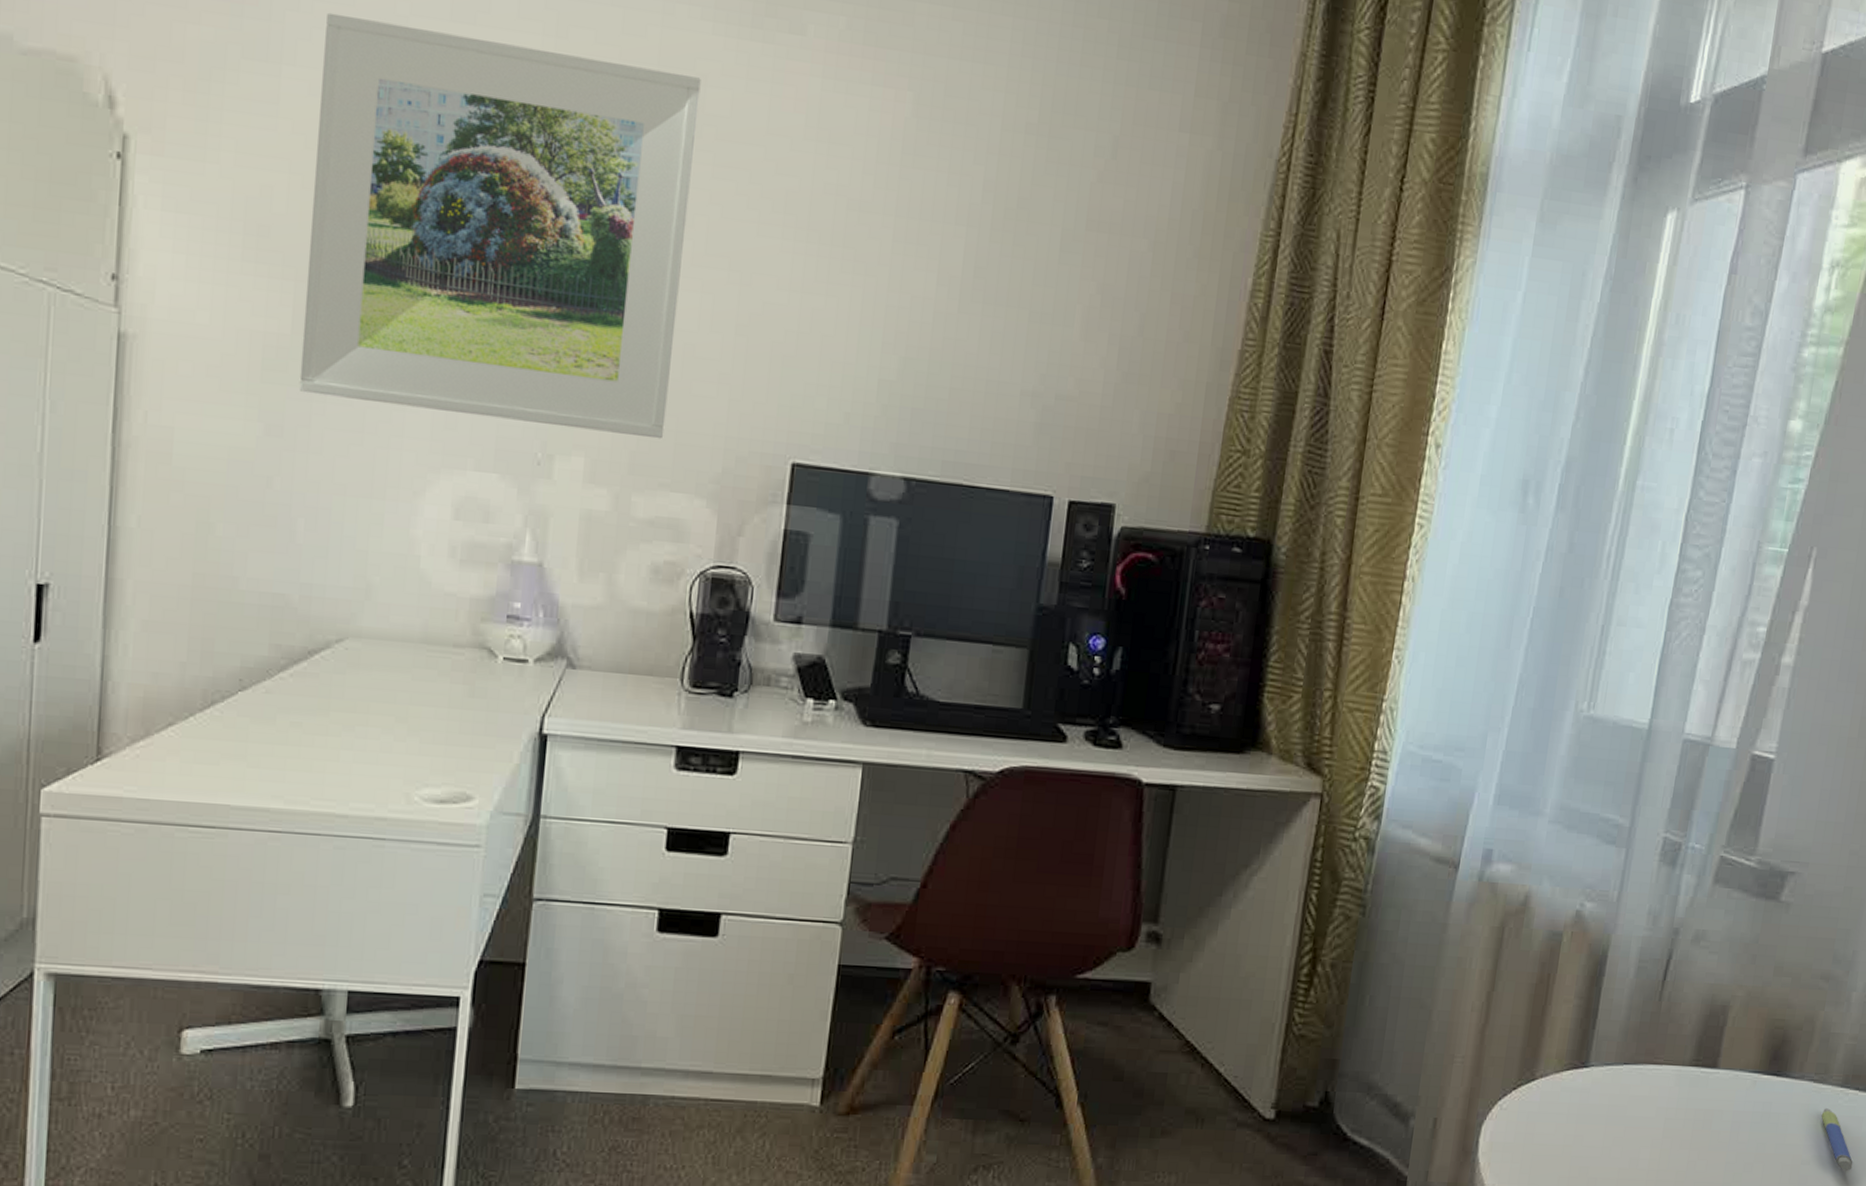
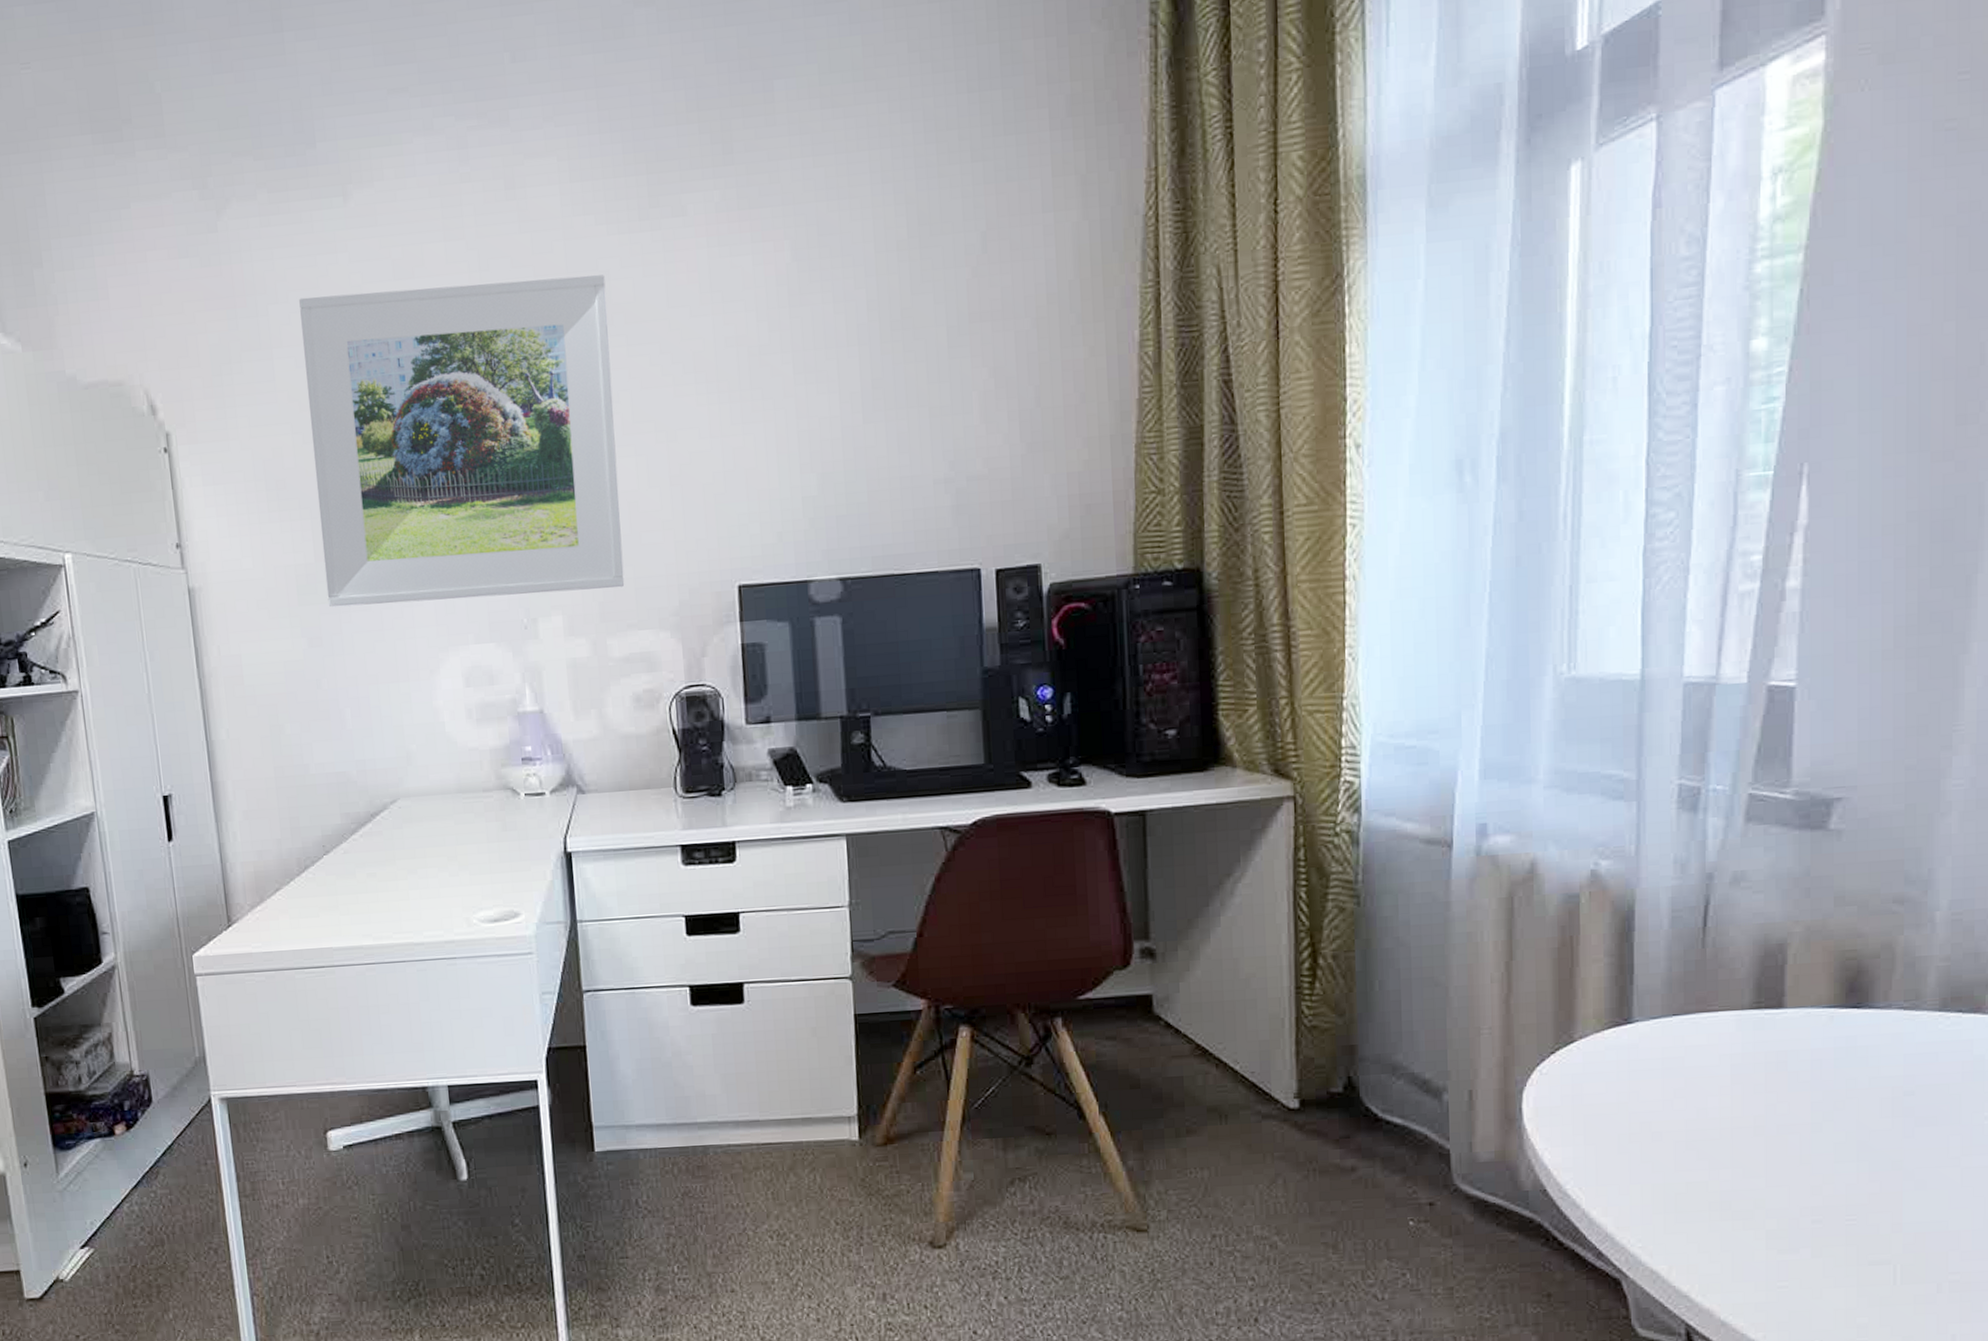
pen: present [1821,1108,1853,1171] -> none [1919,1035,1969,1097]

